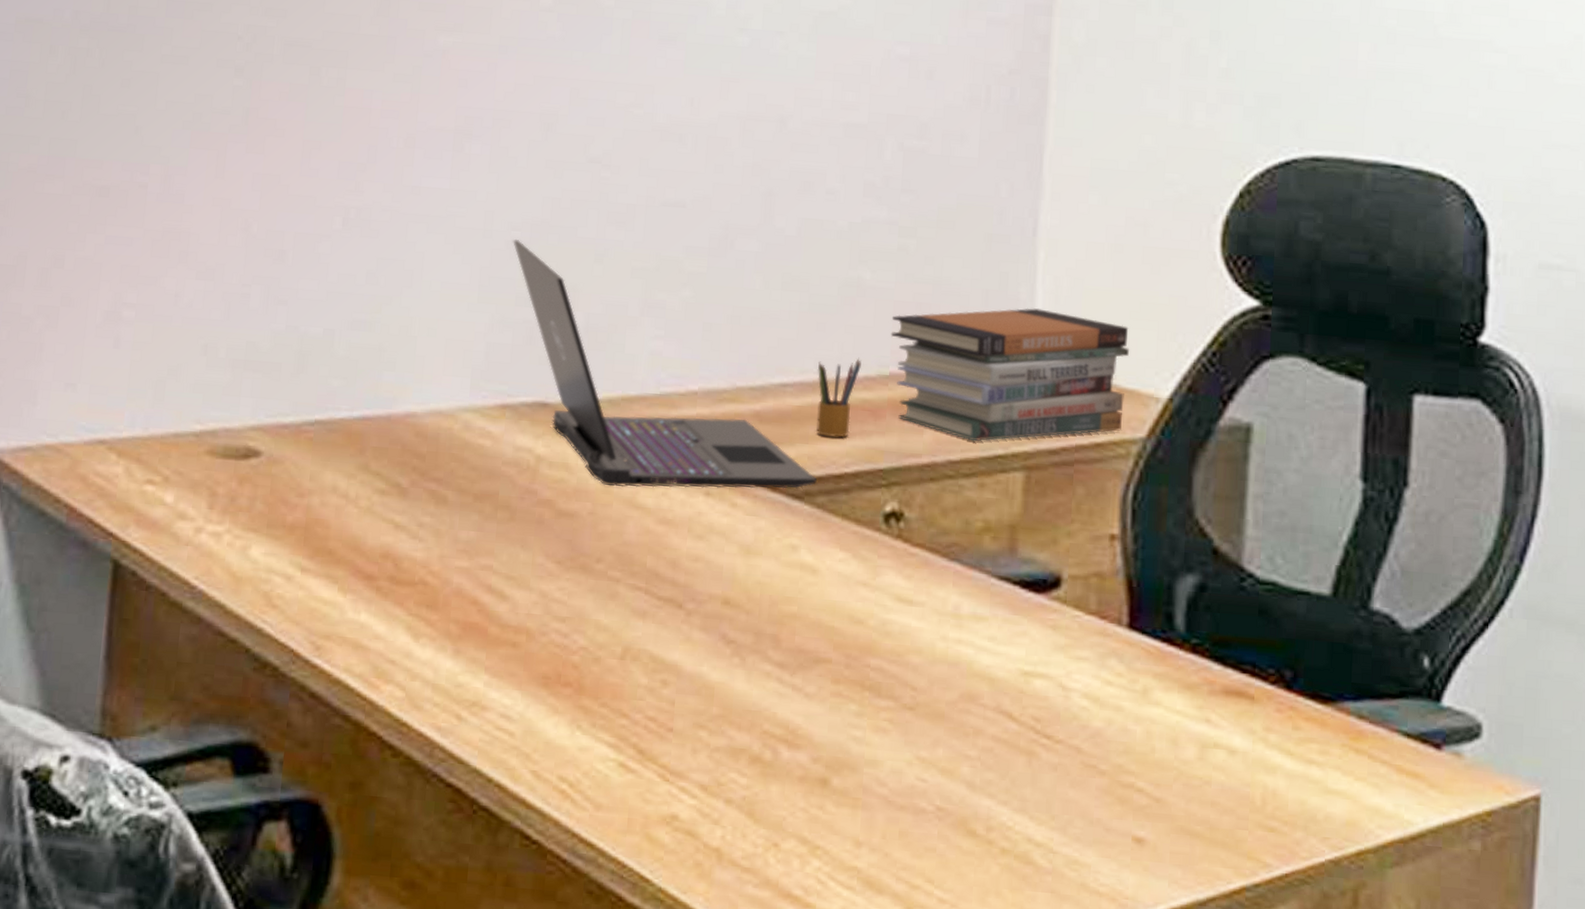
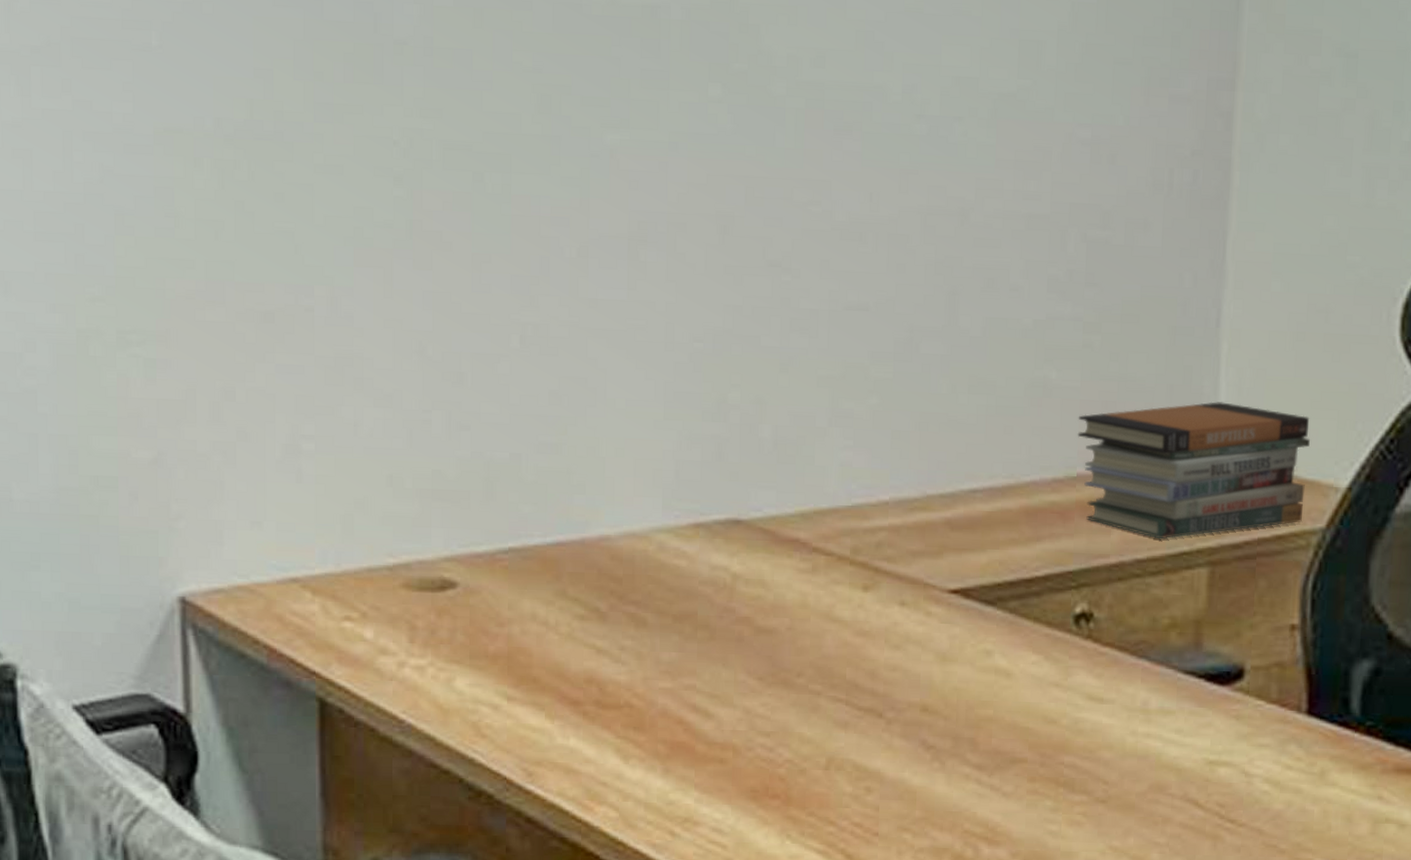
laptop: present [513,239,817,489] -> none [696,351,1008,601]
pencil box: present [816,357,861,438] -> none [1006,459,1049,542]

